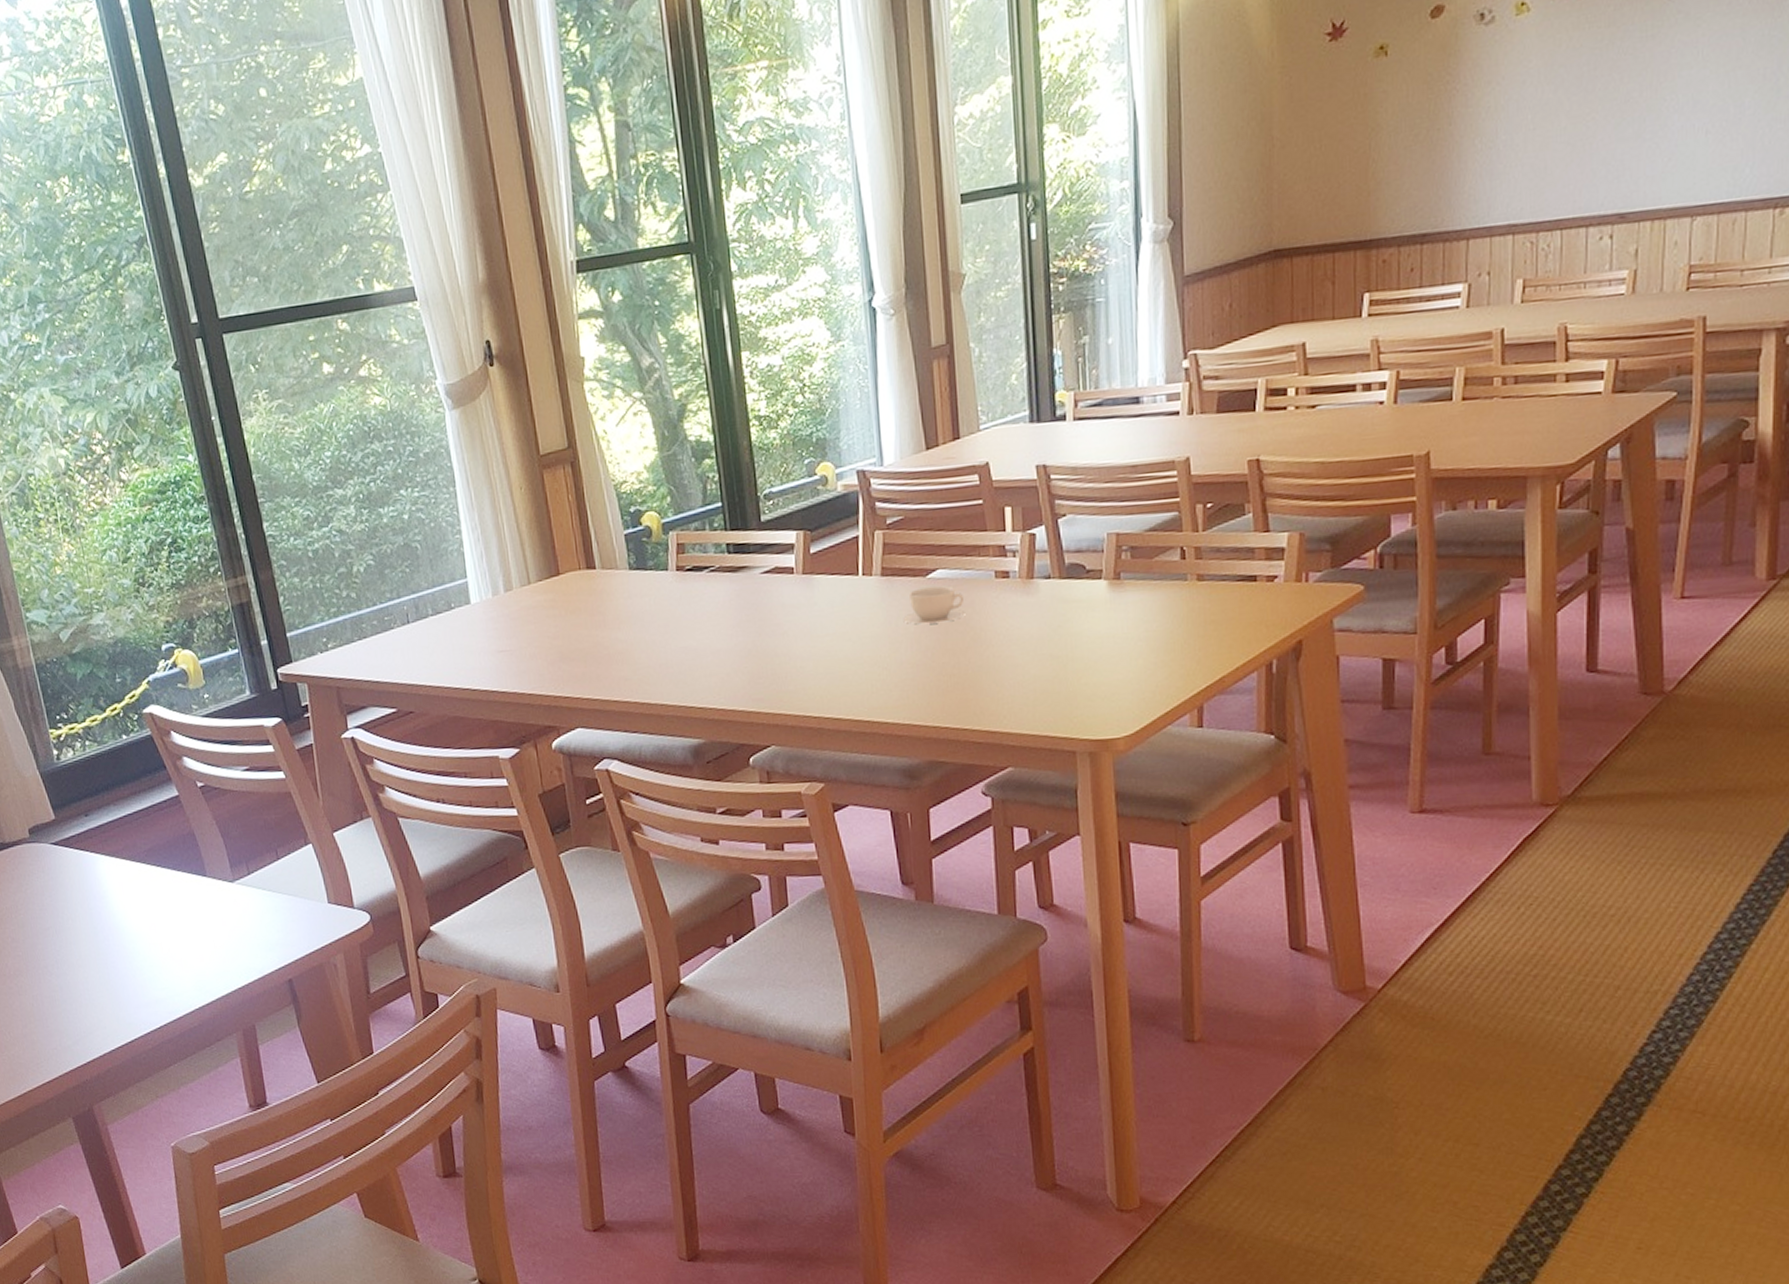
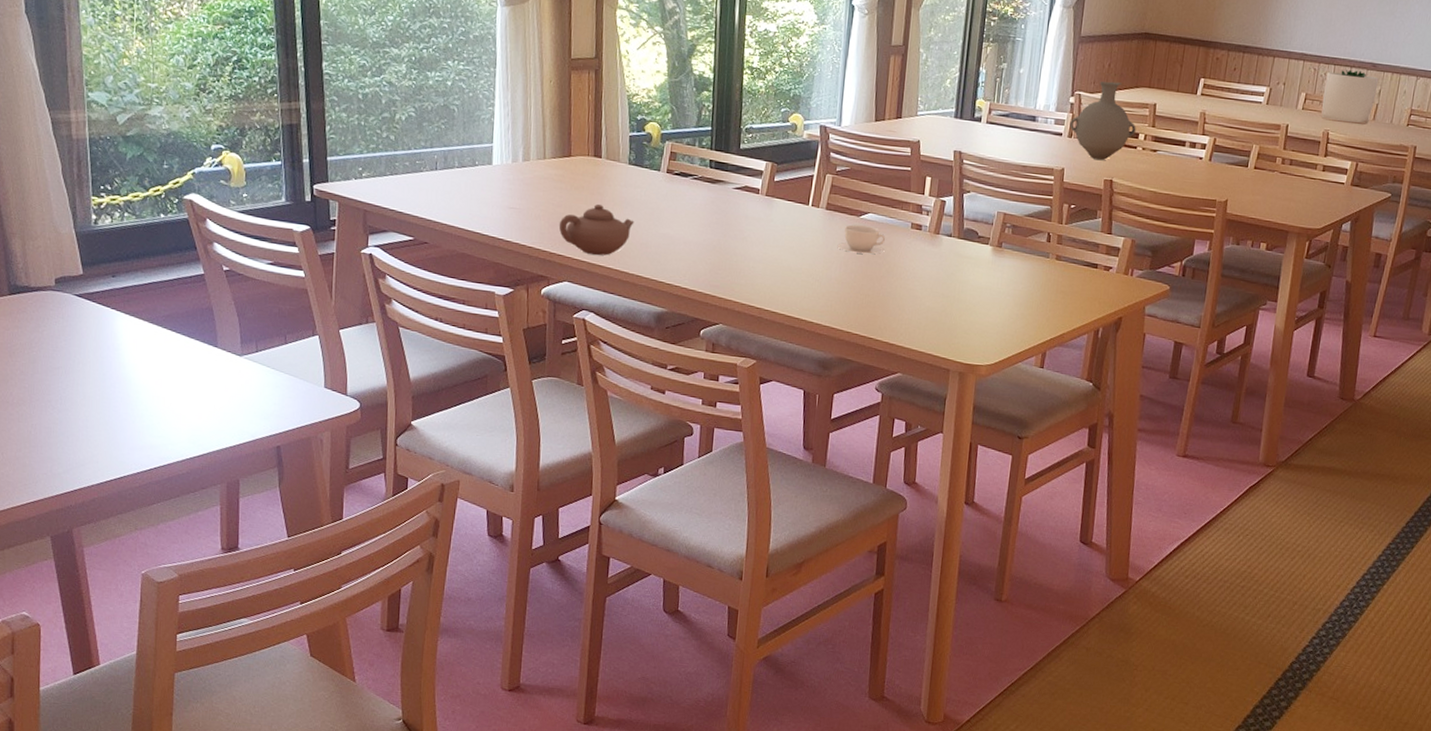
teapot: none [559,625,648,689] -> present [559,203,634,256]
vase: none [1187,325,1282,436] -> present [1069,81,1136,160]
planter: none [1549,229,1632,310] -> present [1321,69,1379,125]

